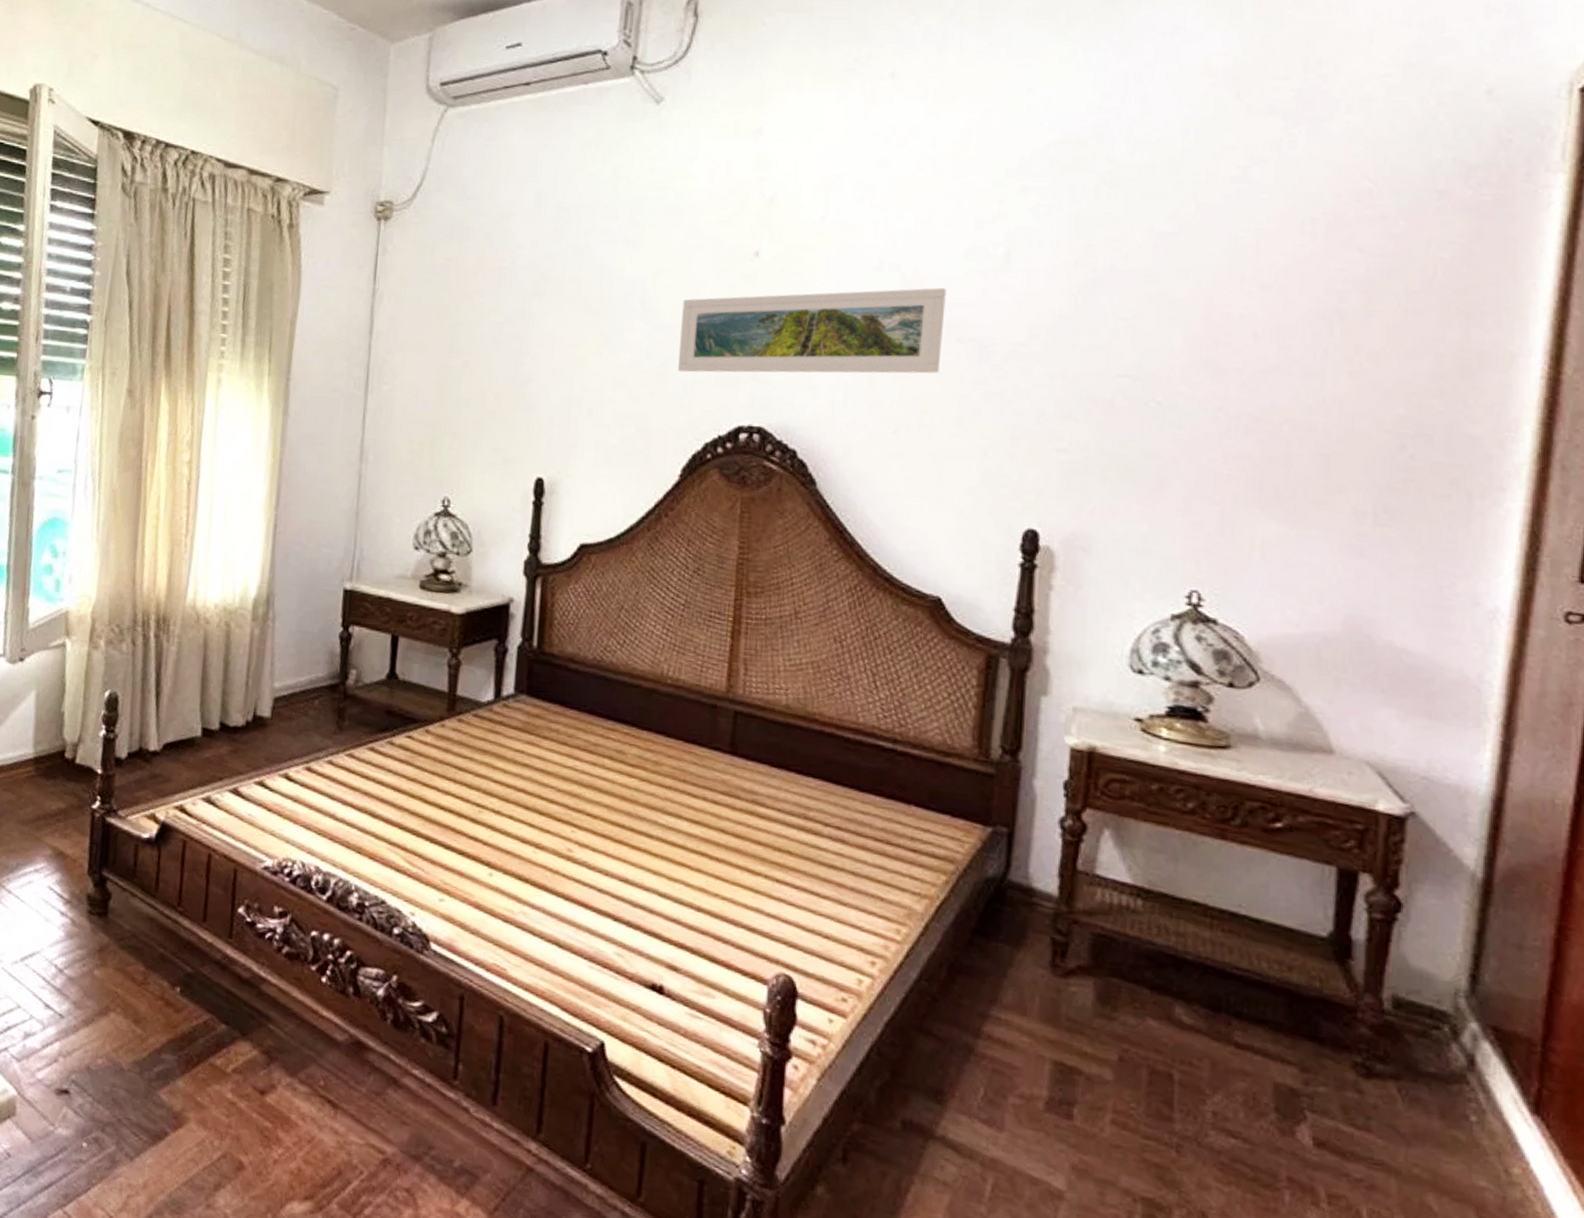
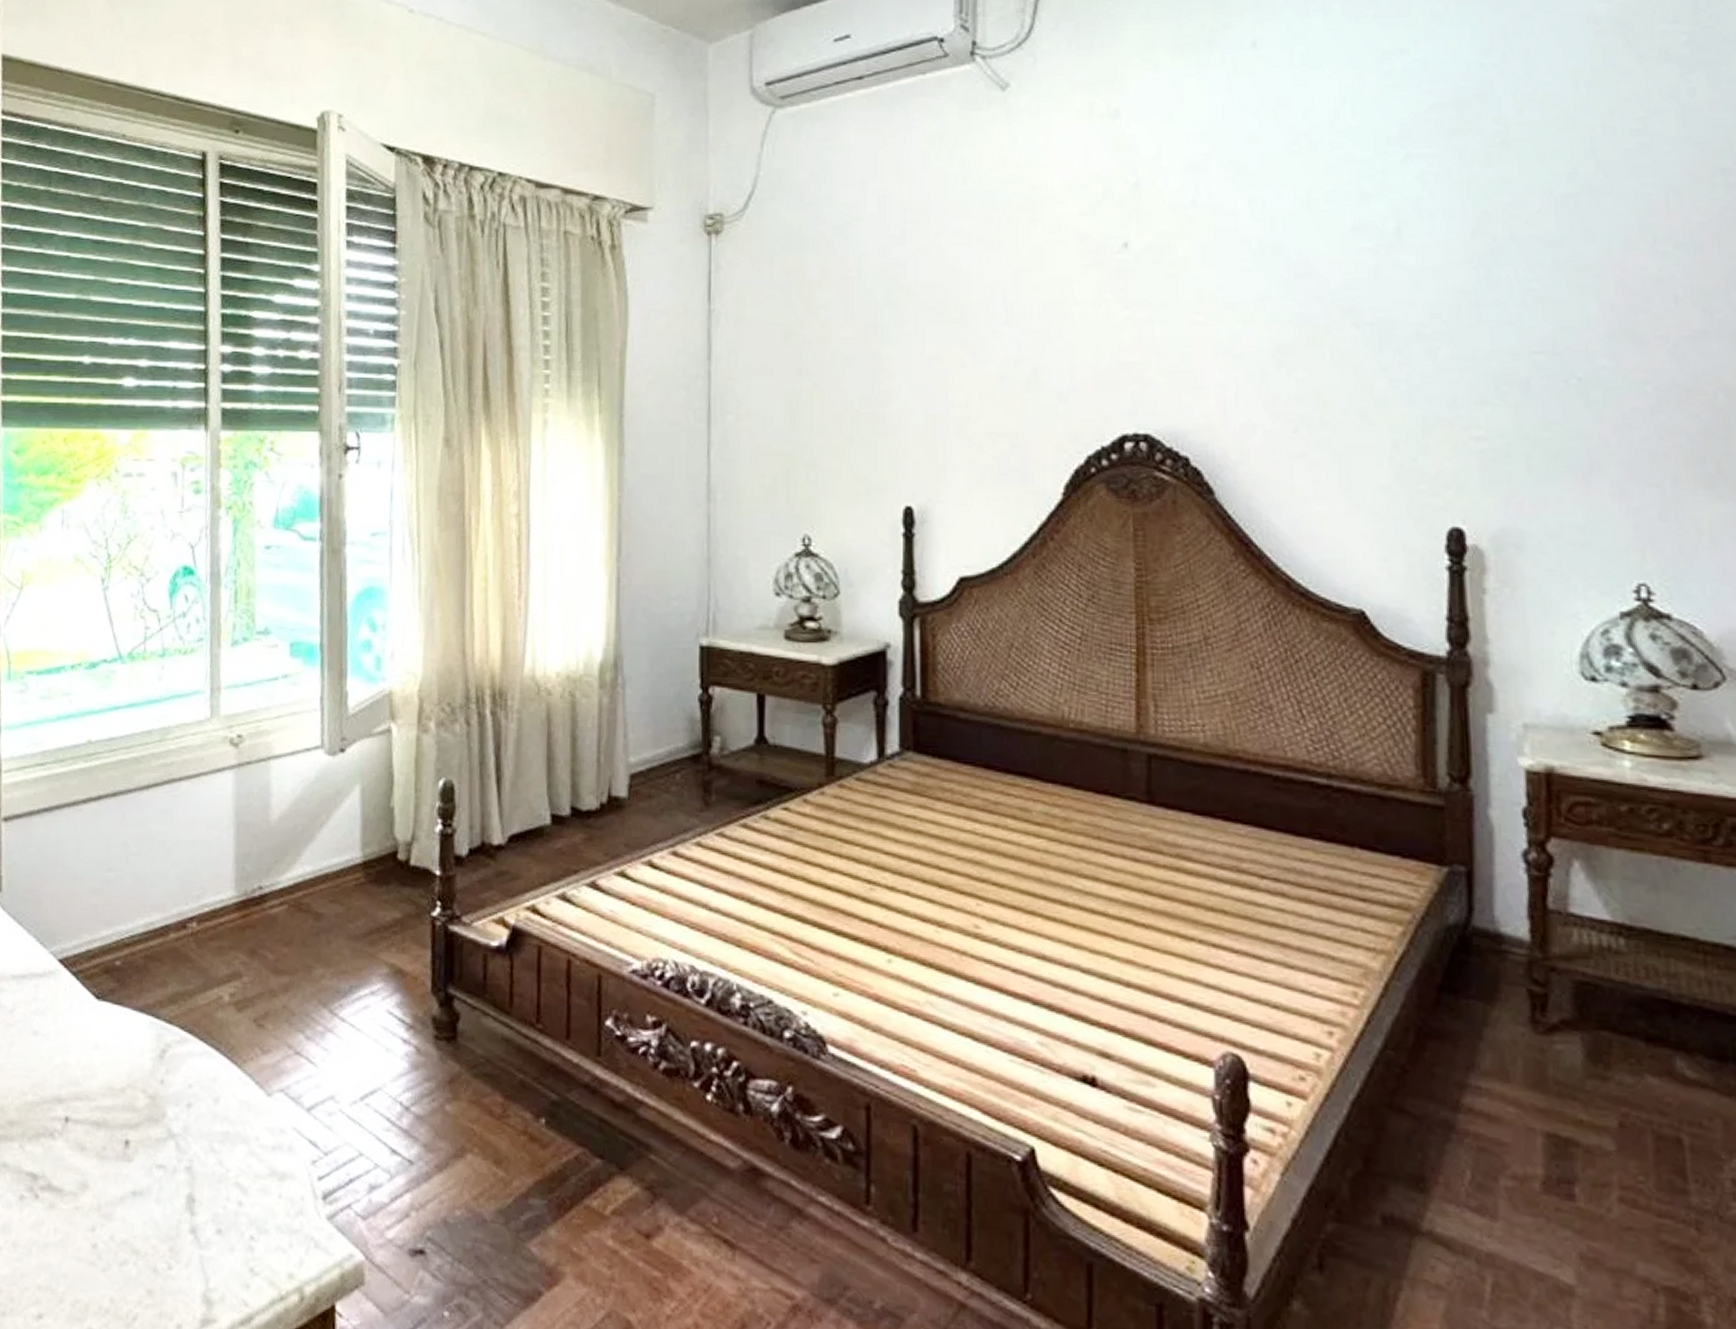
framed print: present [677,288,946,374] -> none [1049,270,1337,379]

